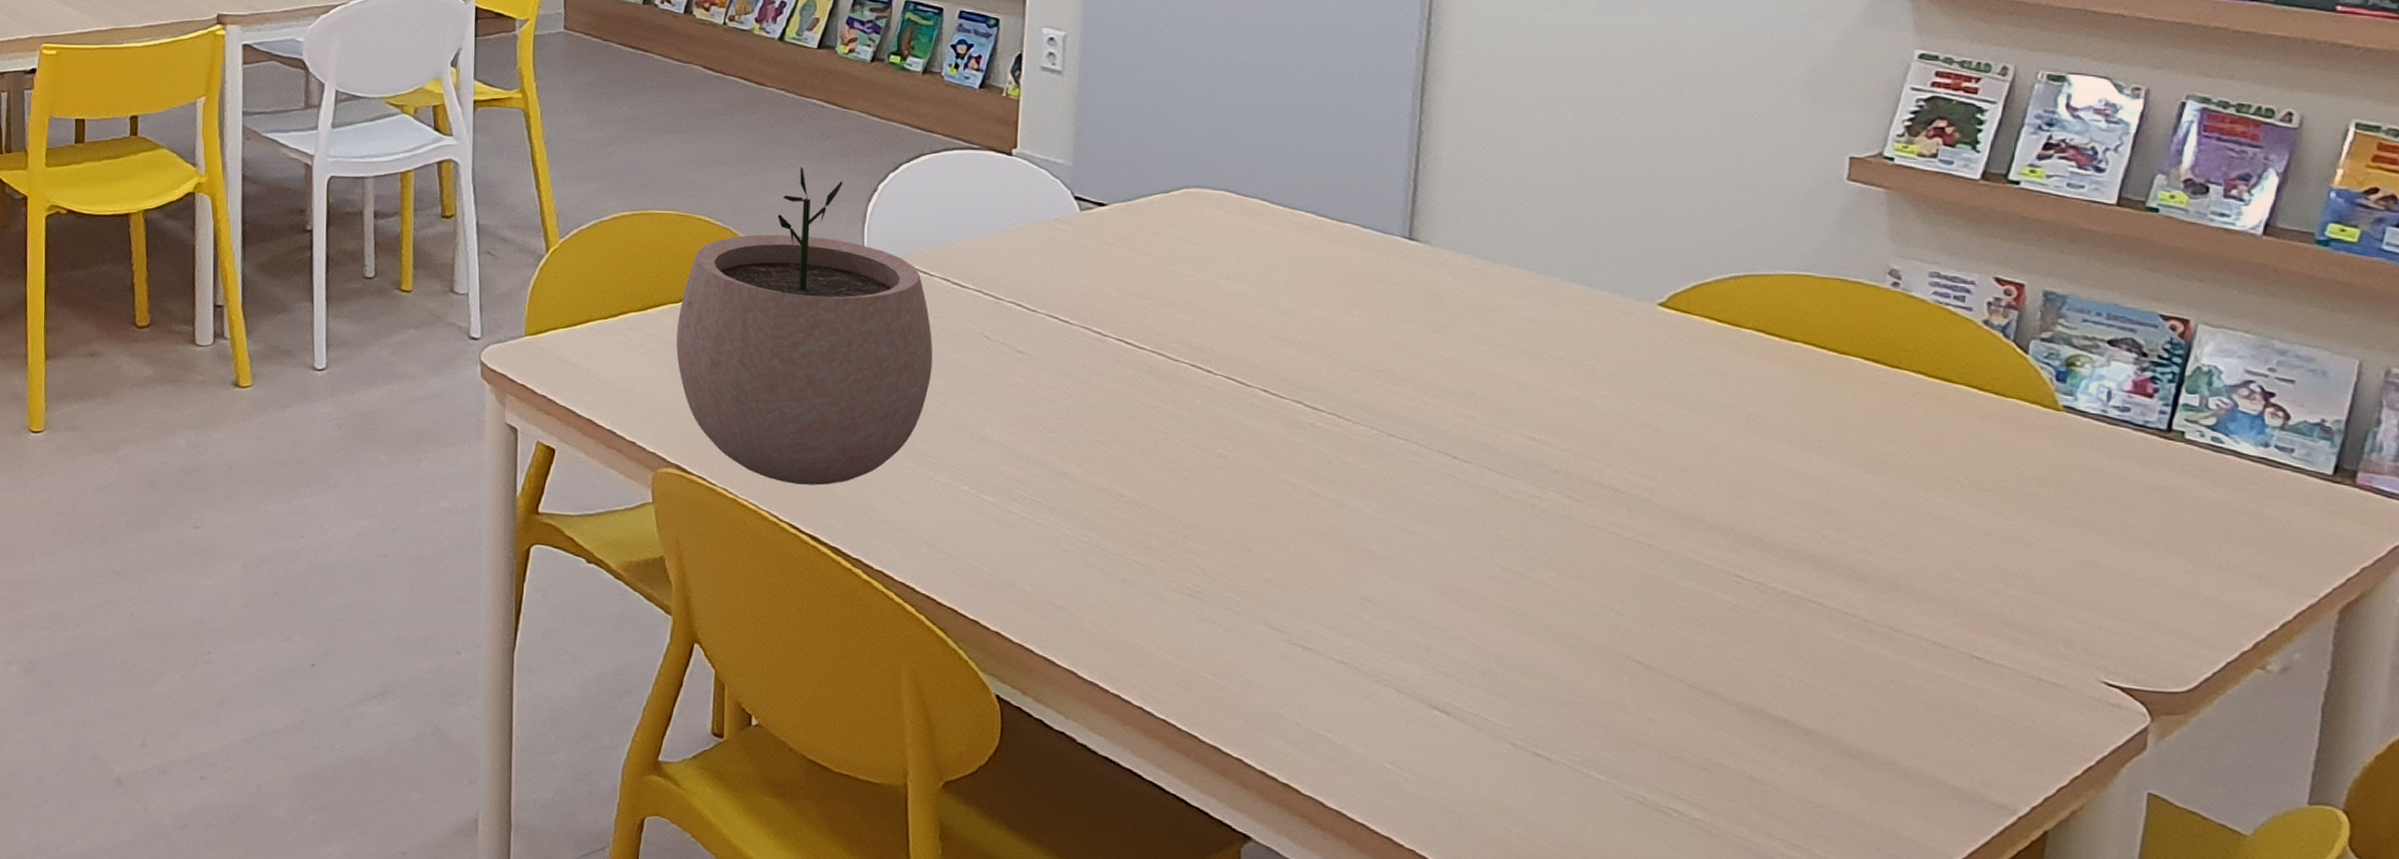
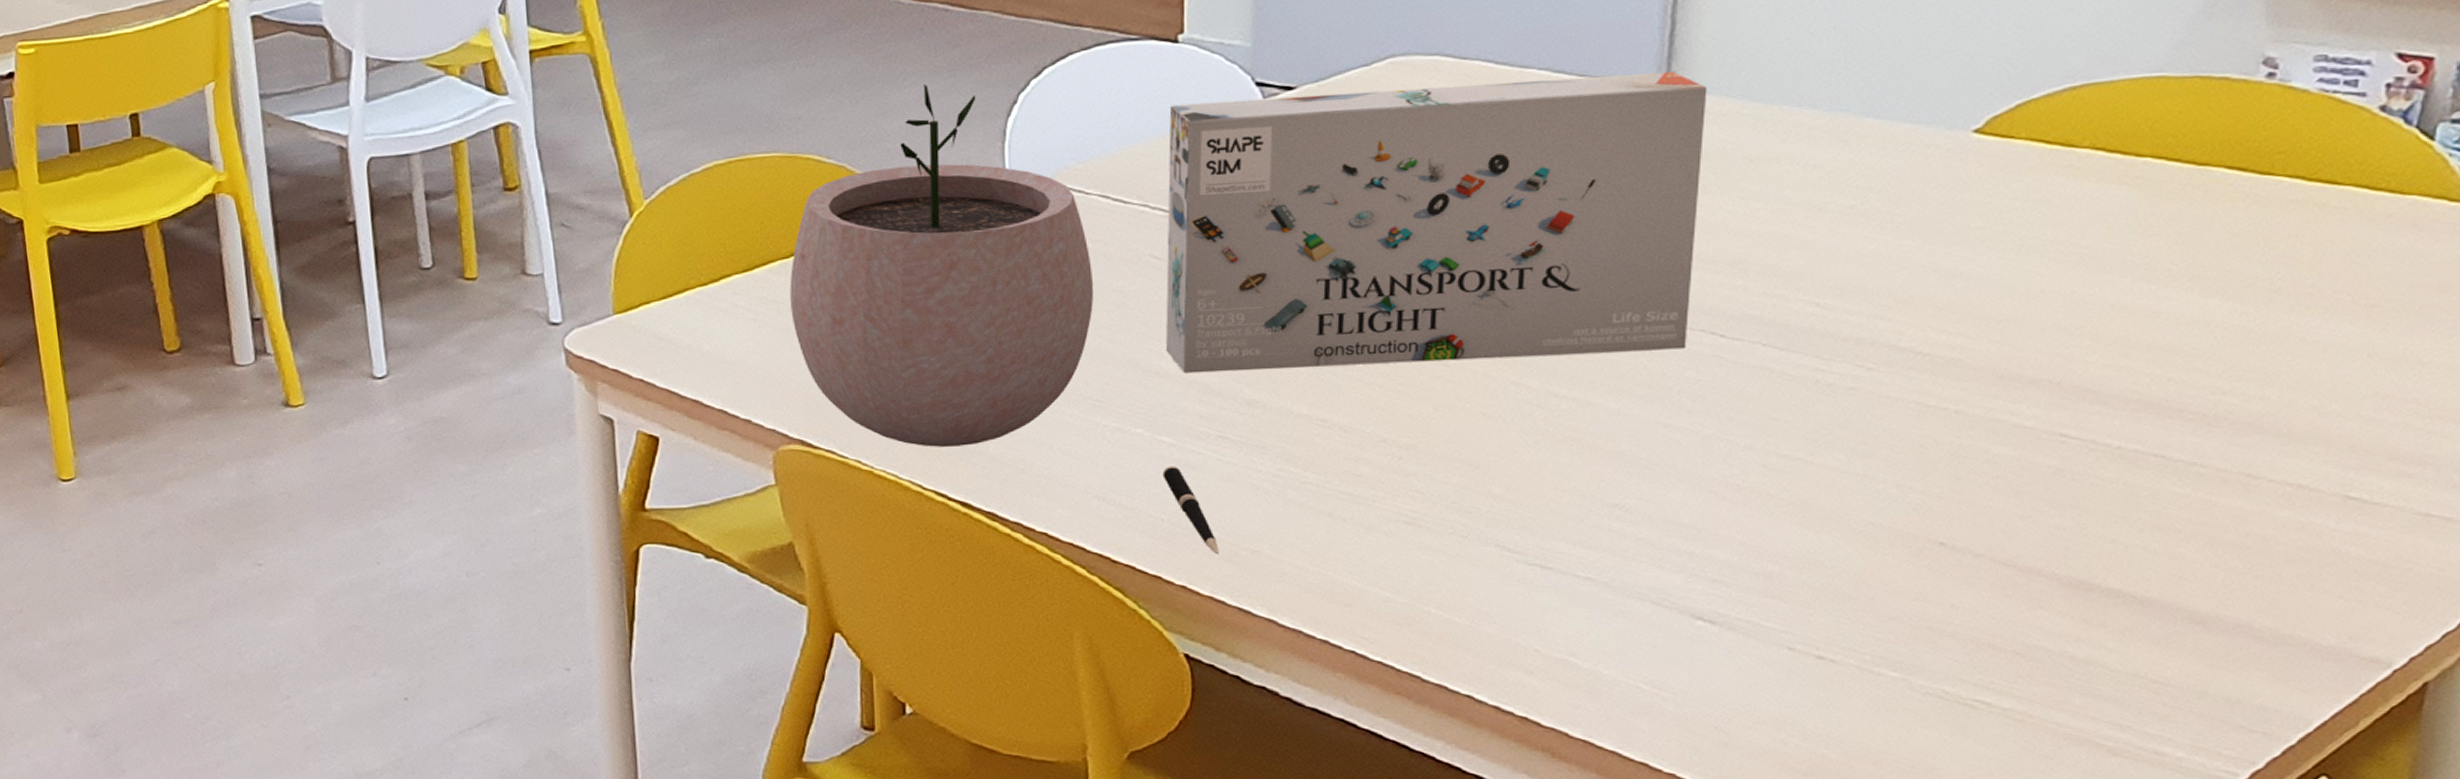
pen: none [984,522,1029,607] -> present [1162,466,1219,555]
toy set box: none [990,207,1443,466] -> present [1165,72,1708,374]

